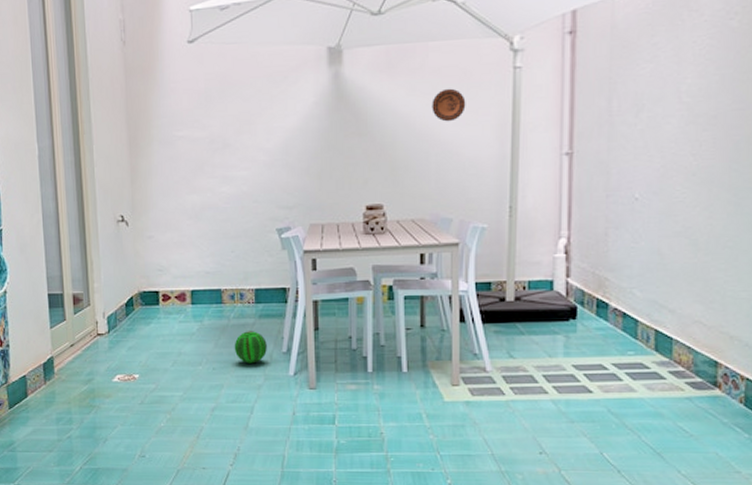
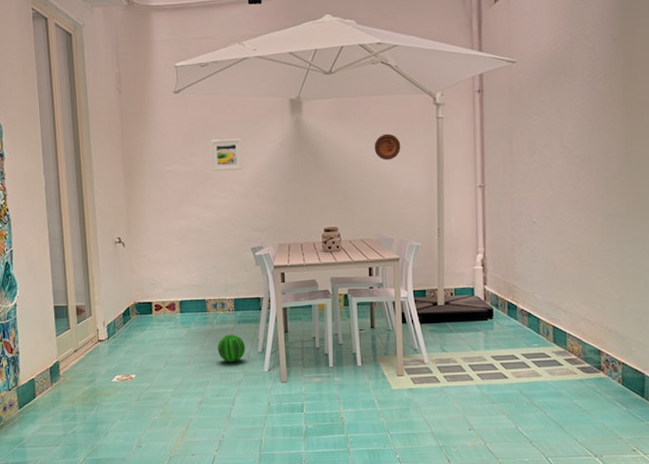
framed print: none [230,97,269,136] -> present [210,138,244,171]

